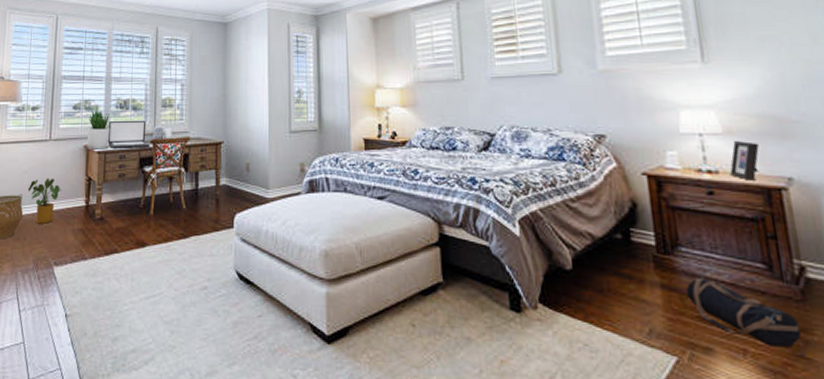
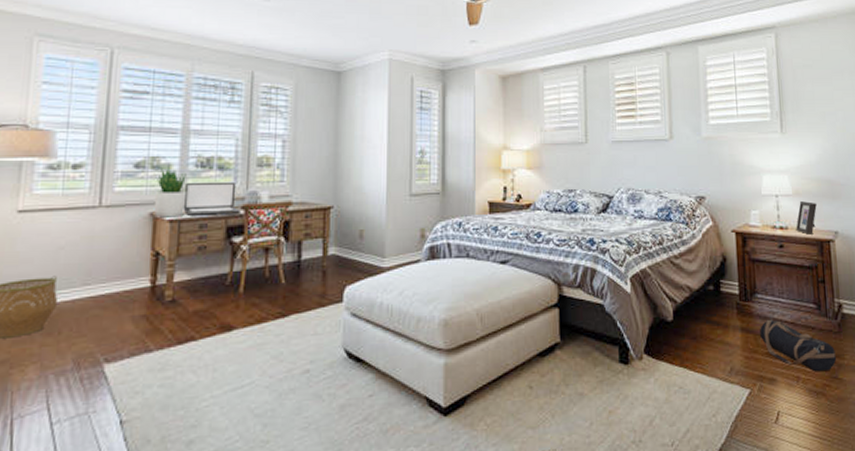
house plant: present [27,178,62,224] -> none [65,254,117,312]

